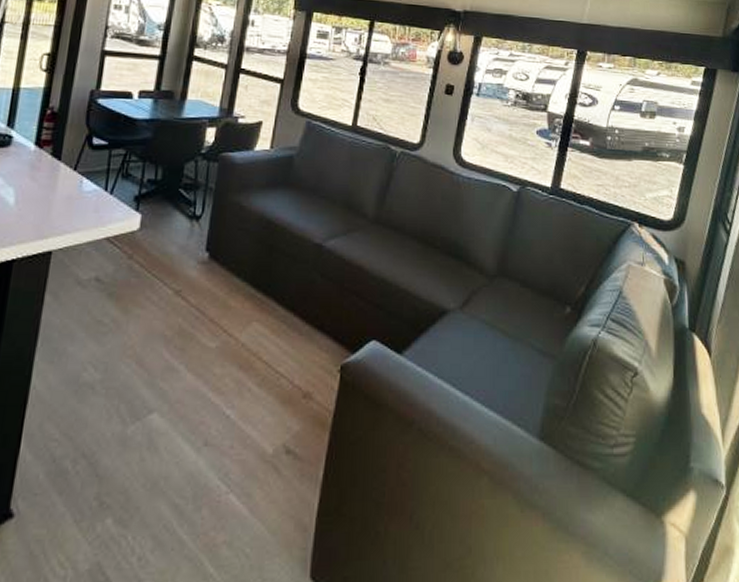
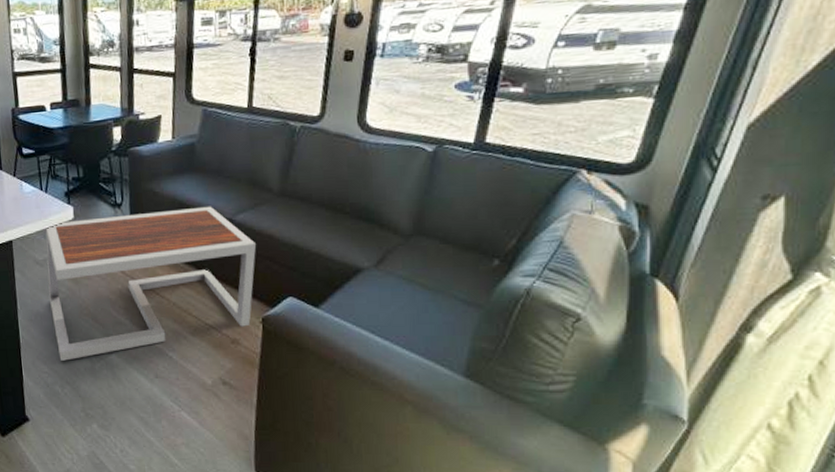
coffee table: none [79,227,345,422] -> present [45,206,257,361]

